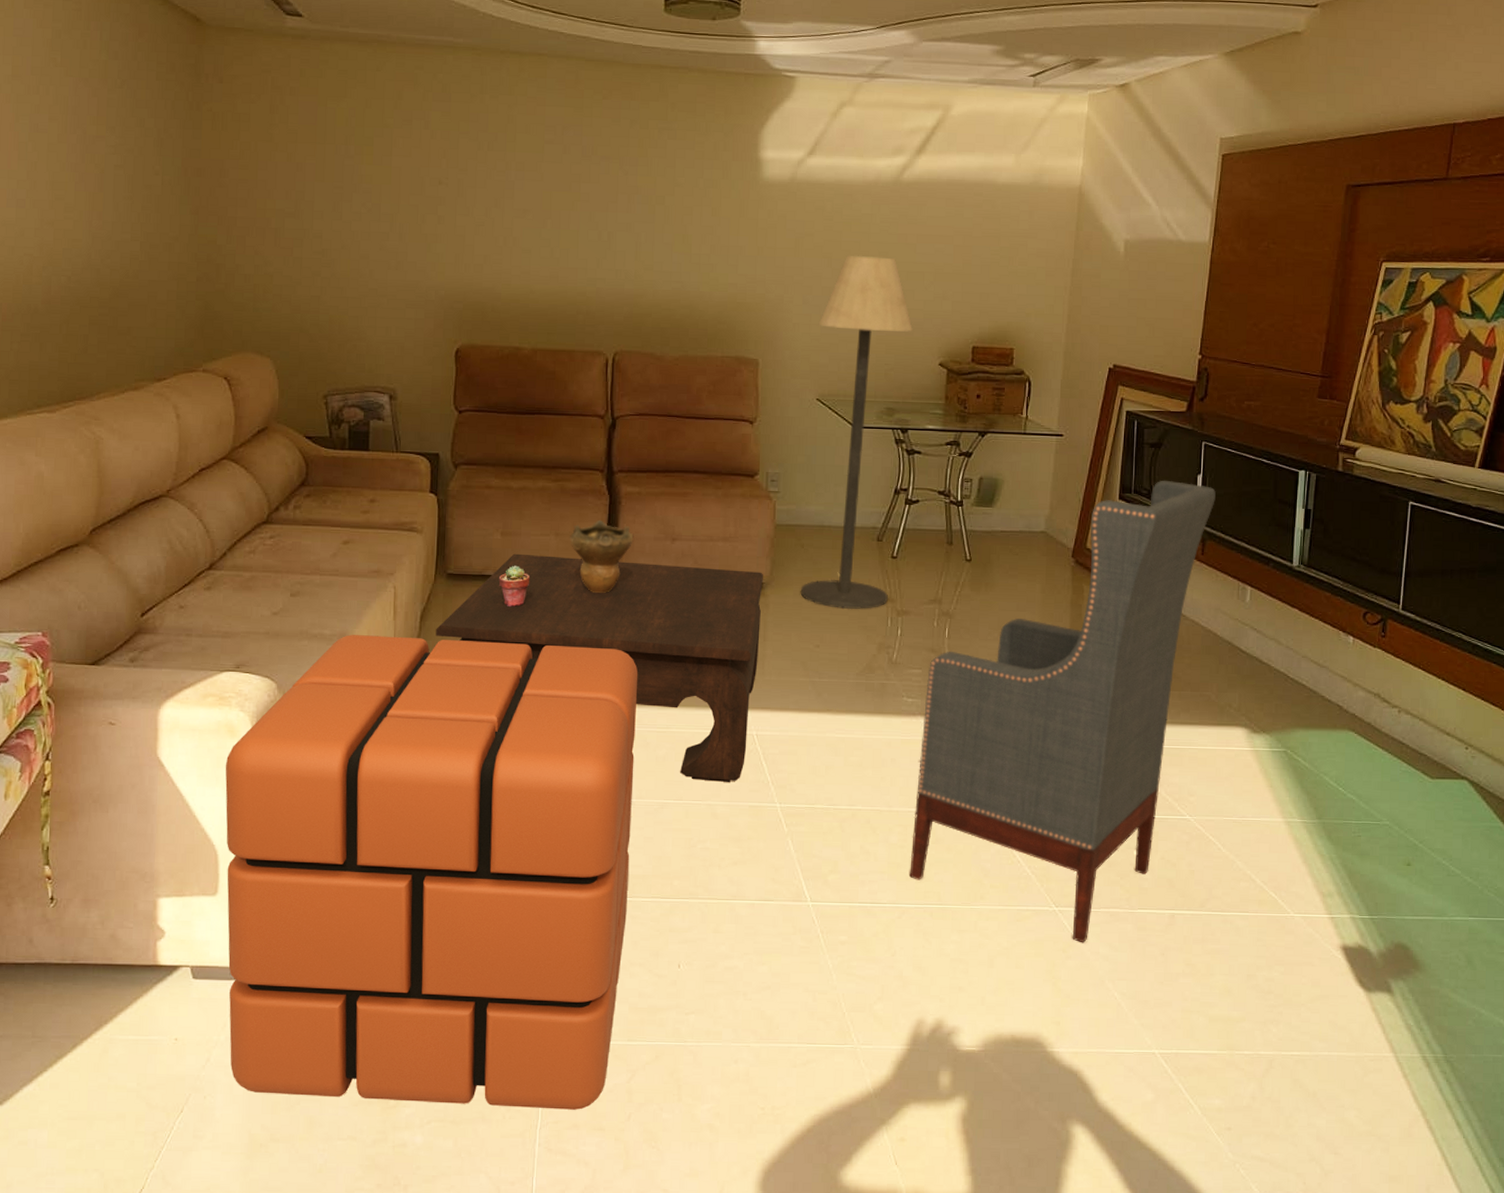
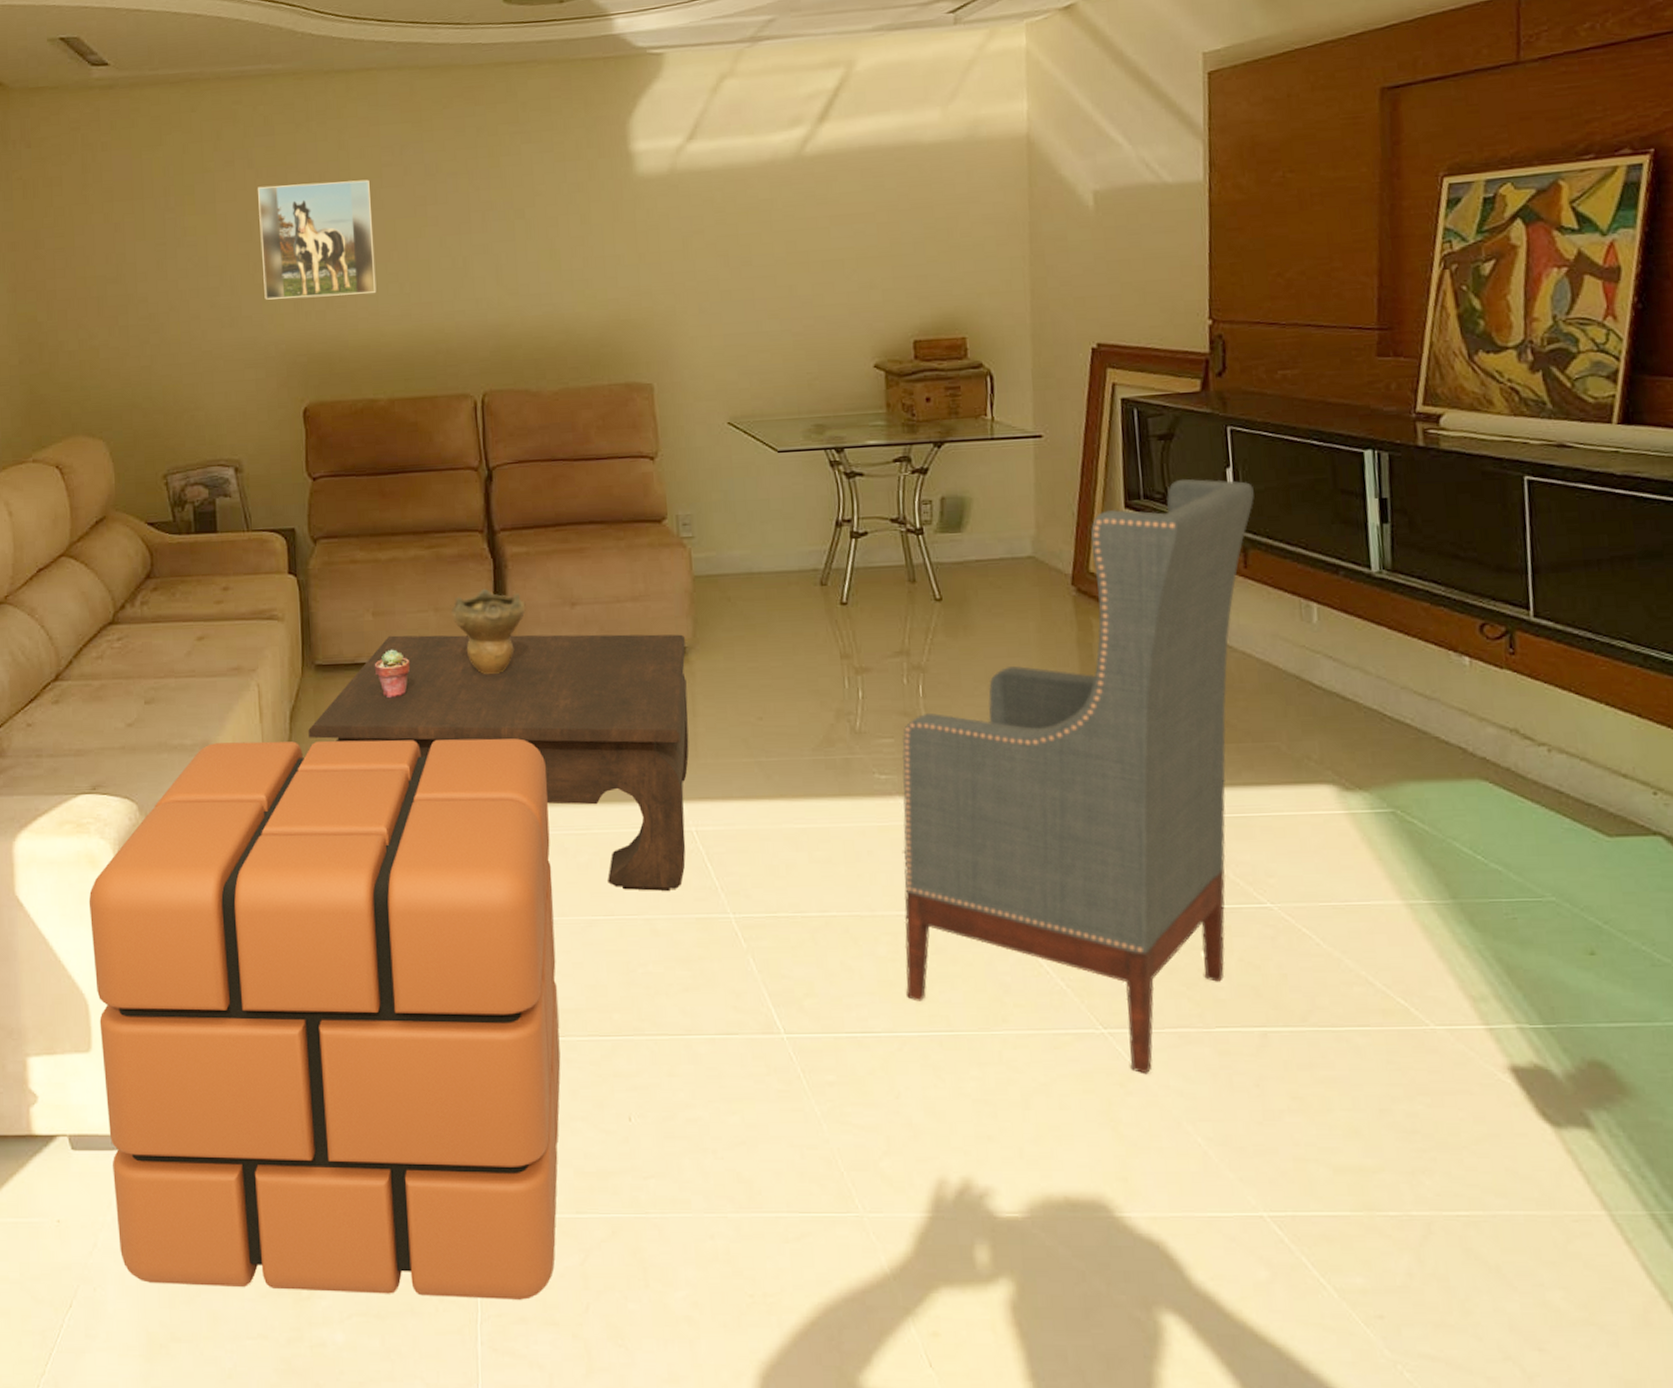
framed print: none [429,146,532,254] -> present [258,179,377,300]
floor lamp: present [800,255,913,610] -> none [720,246,843,672]

